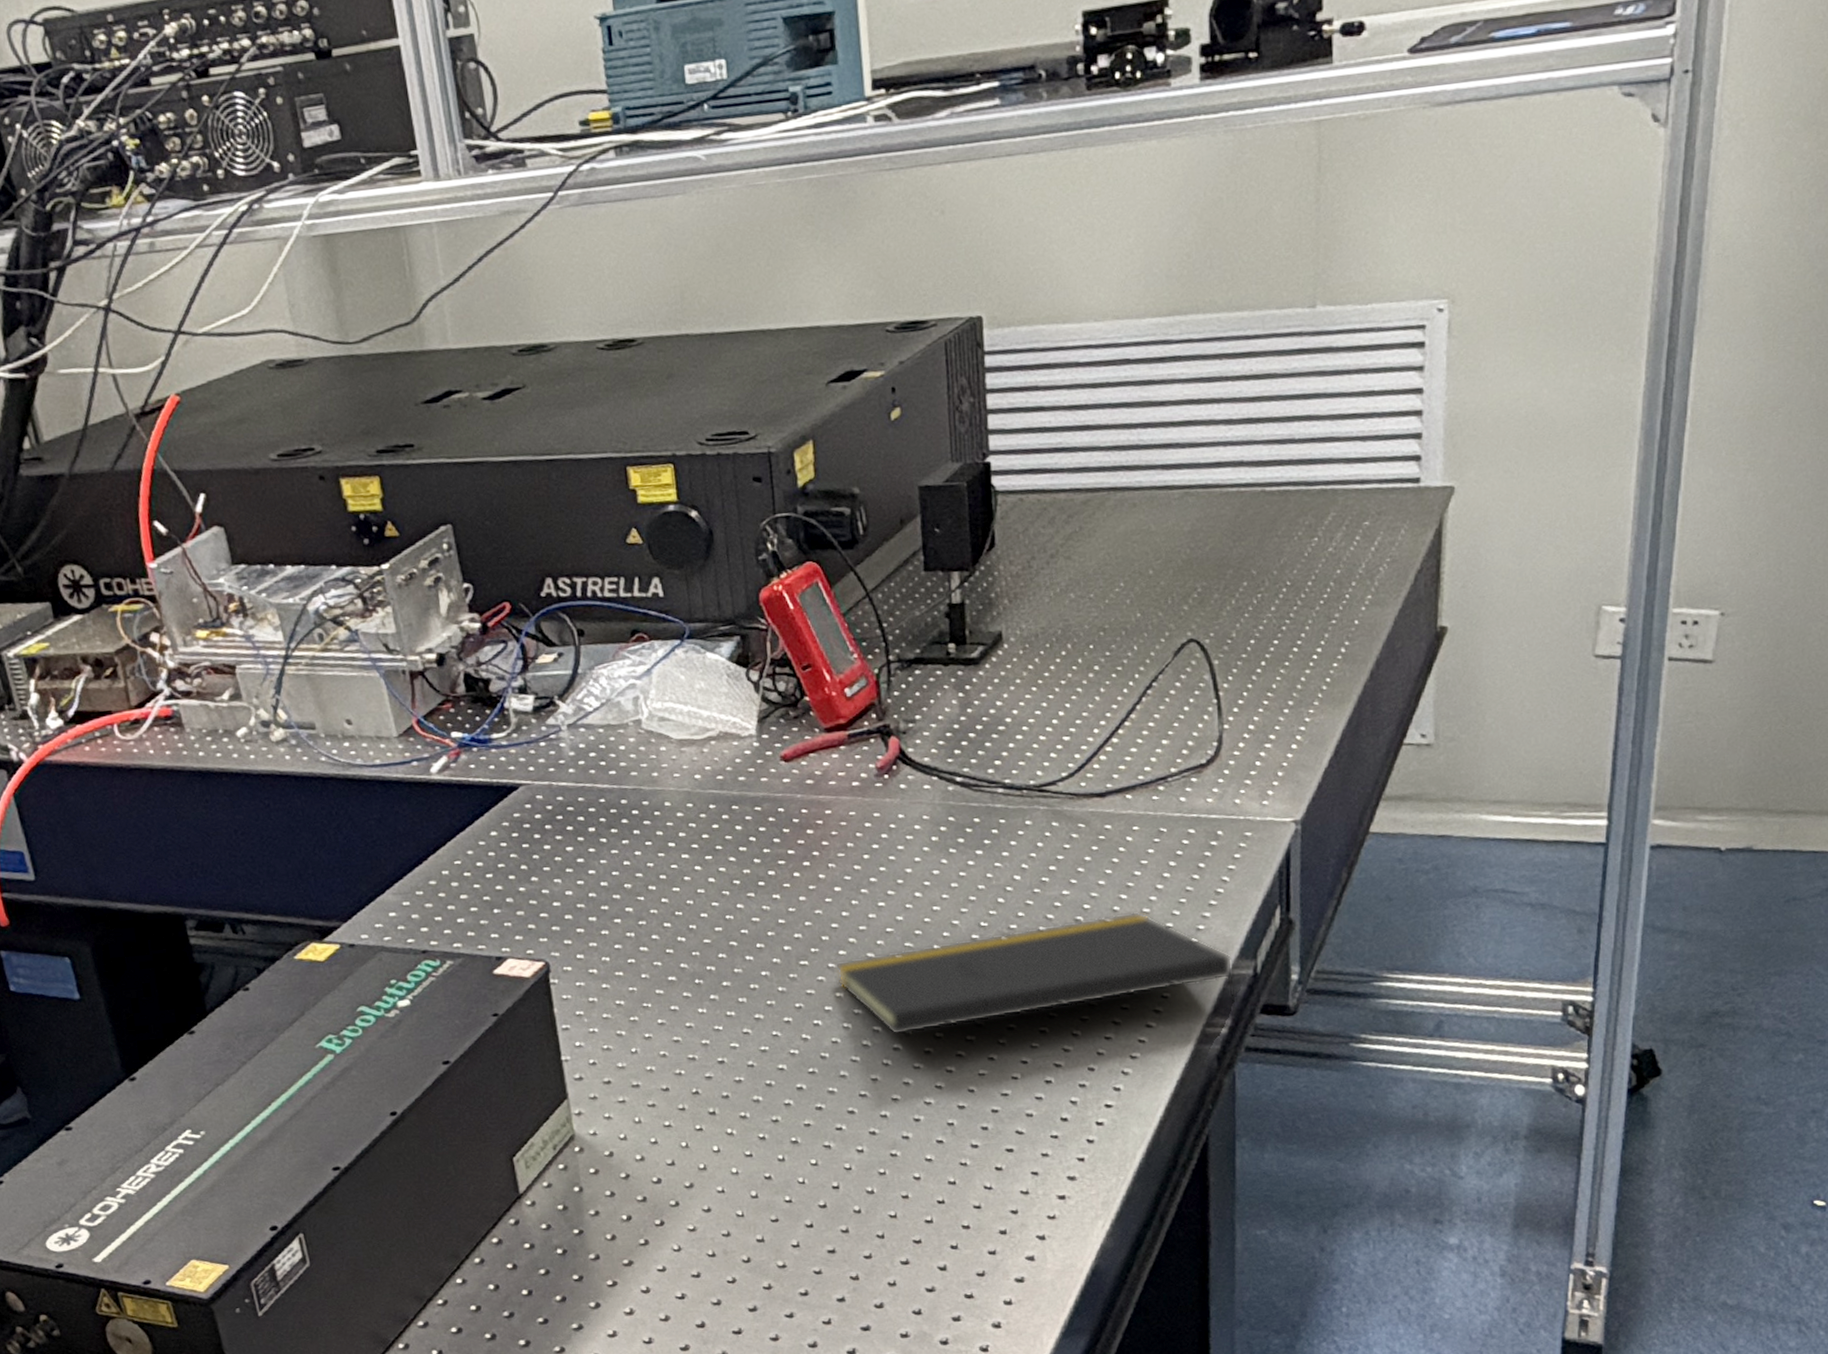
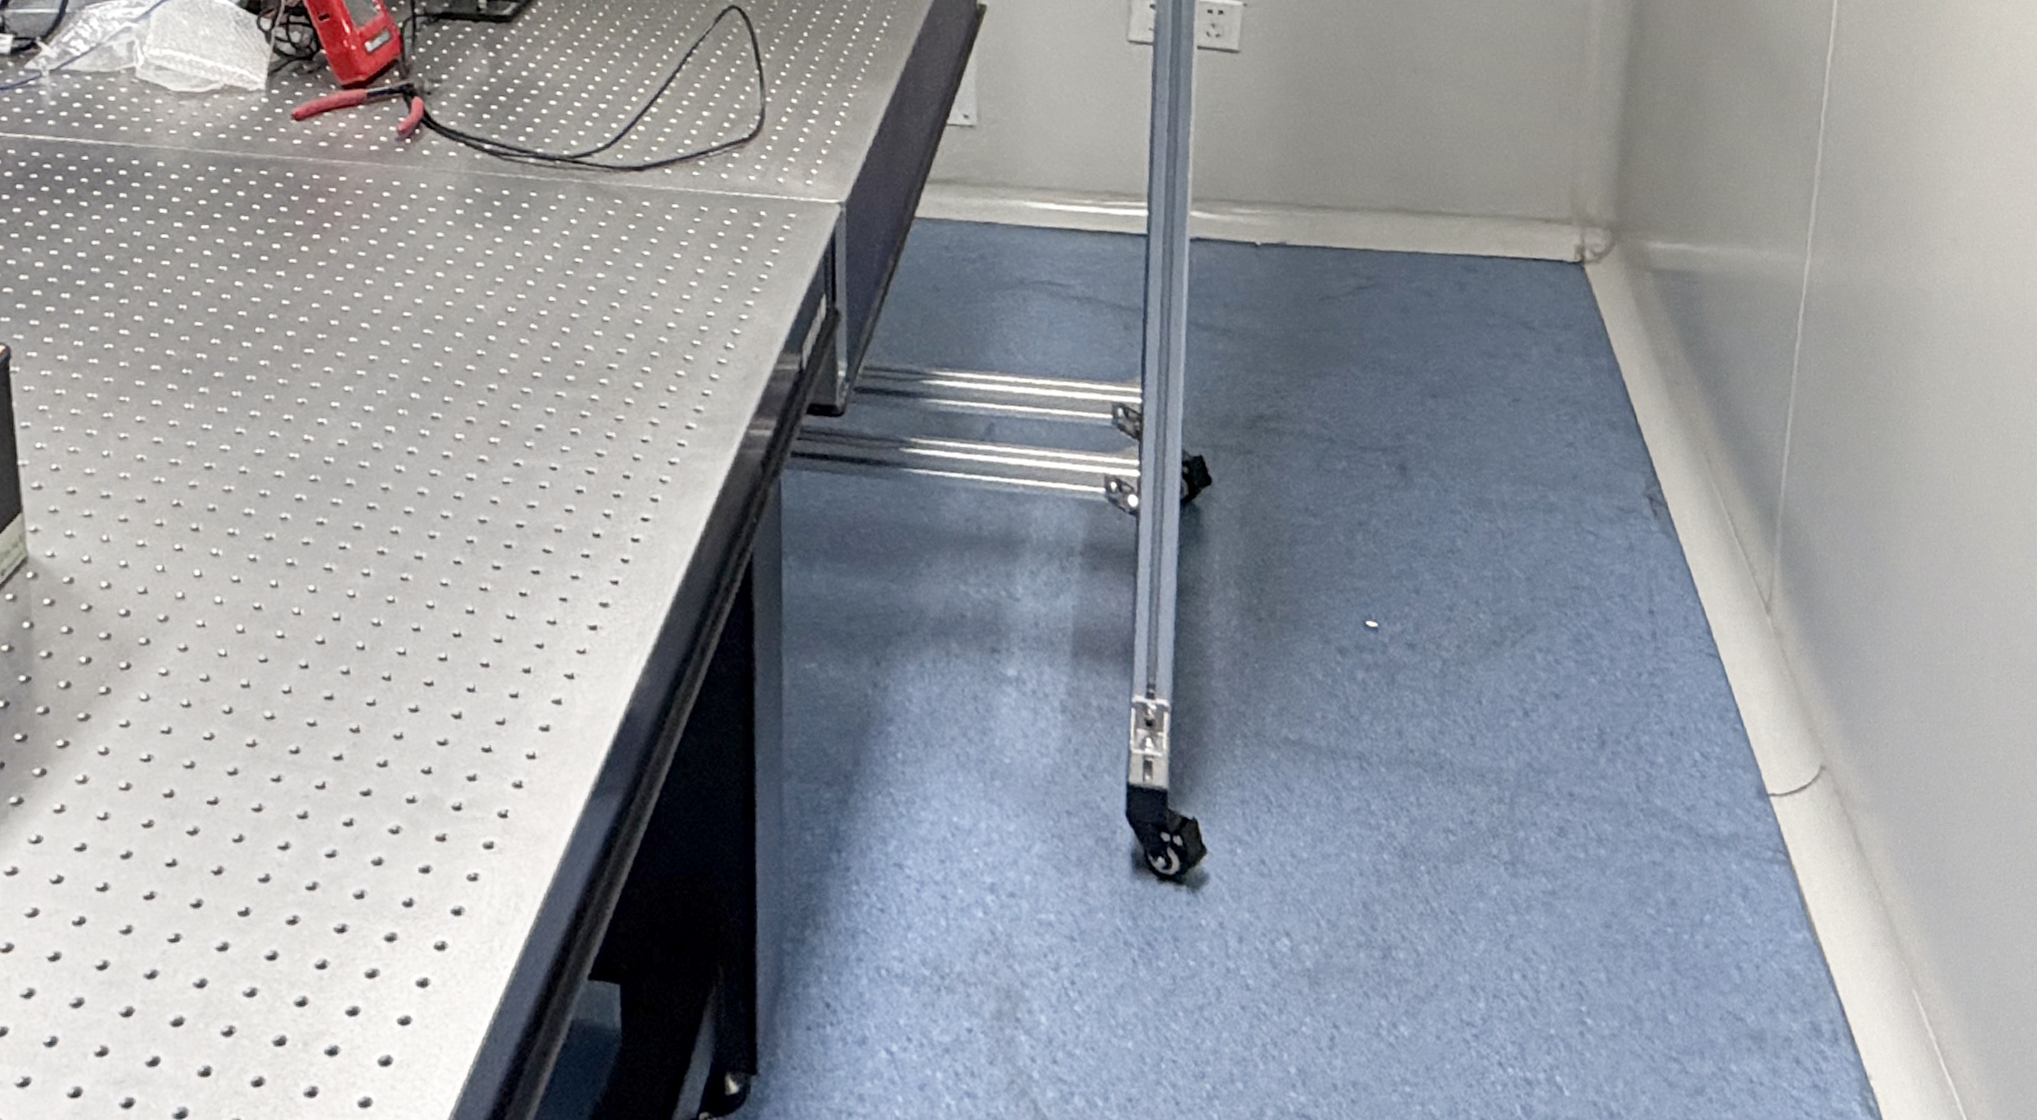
notepad: present [836,911,1239,1036] -> none [346,298,785,437]

